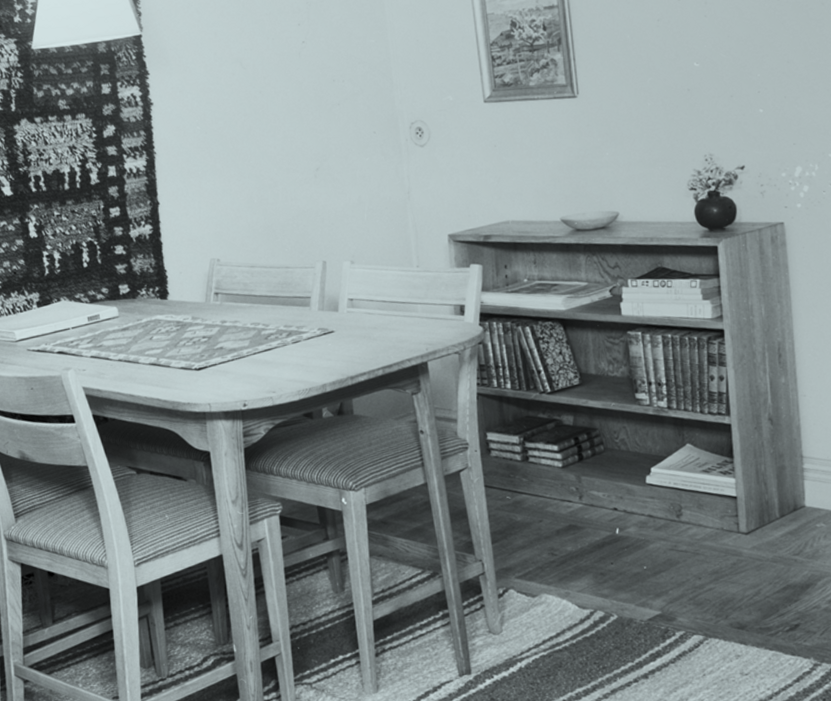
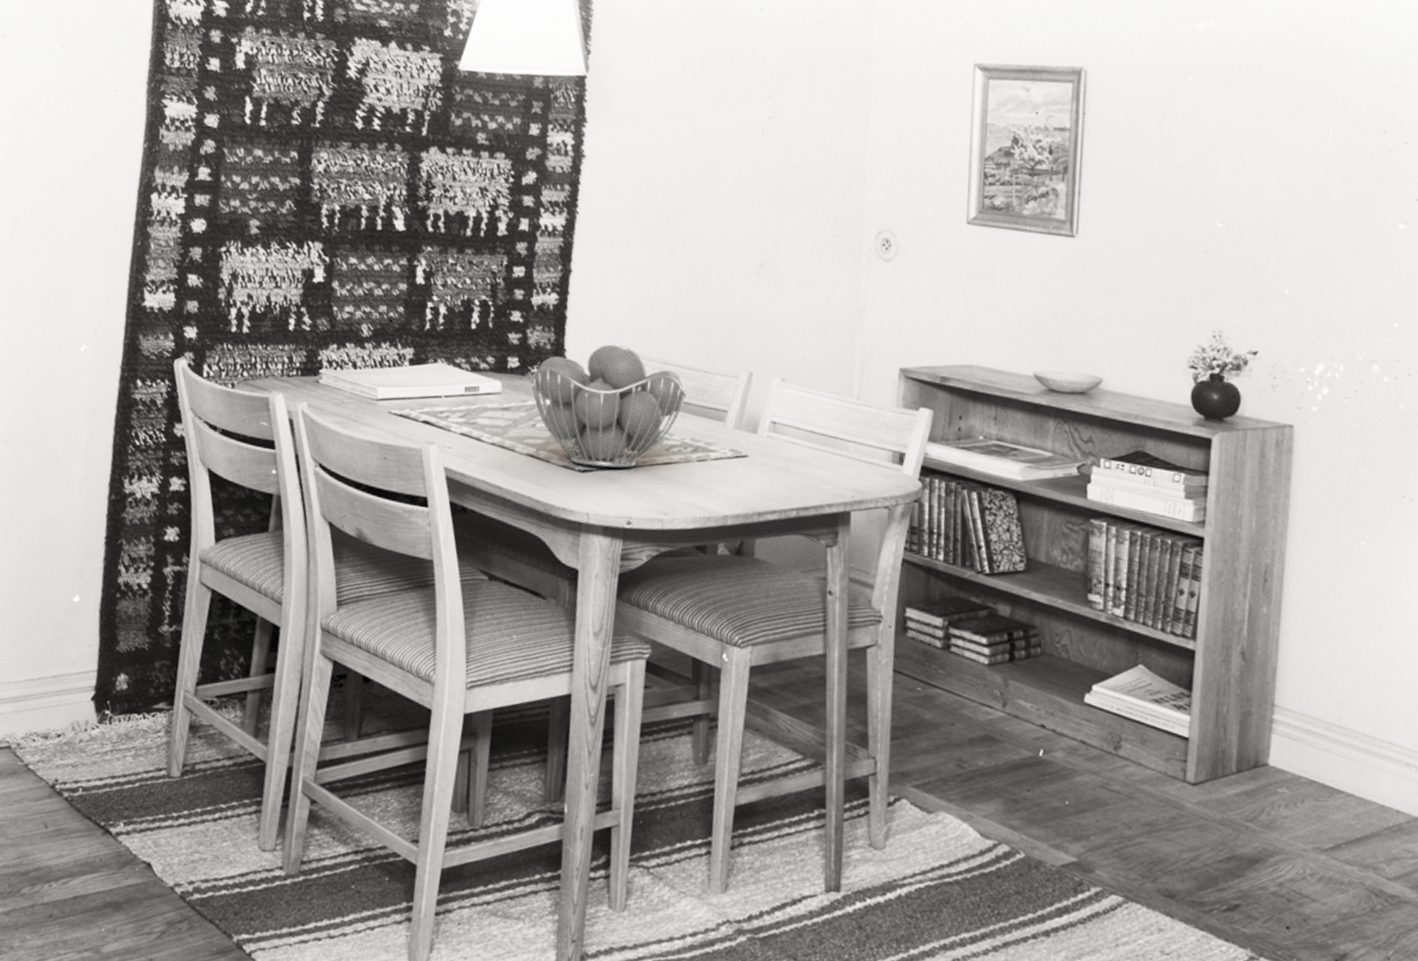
fruit basket: none [141,259,274,364] -> present [530,344,687,468]

